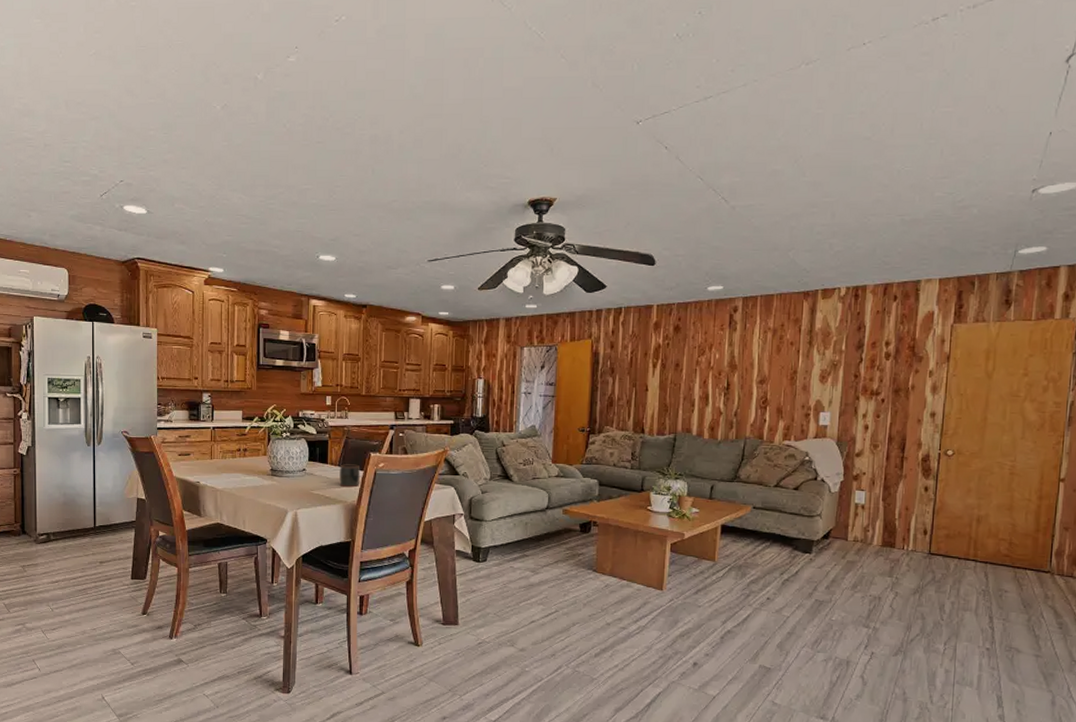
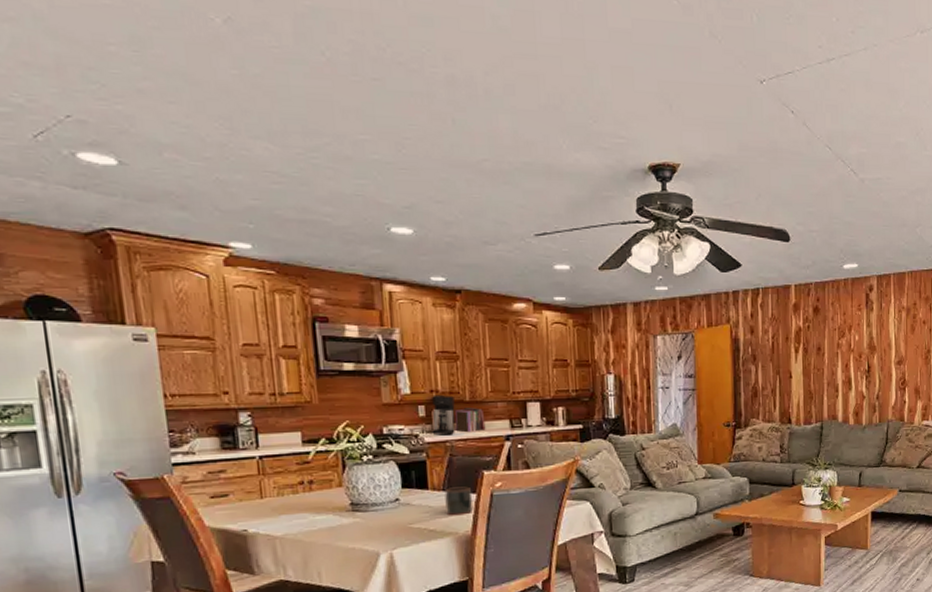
coffee maker: none [334,389,354,421] -> present [432,395,455,436]
books: none [352,400,376,421] -> present [454,408,486,433]

